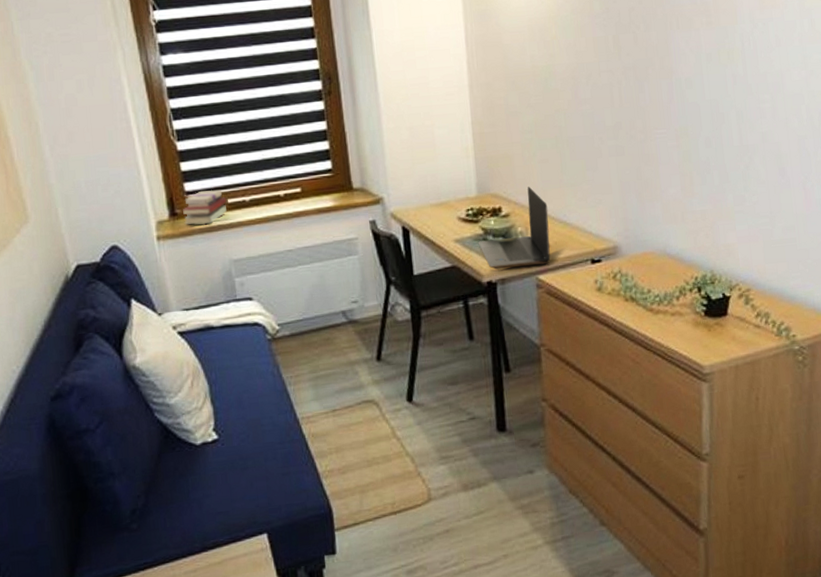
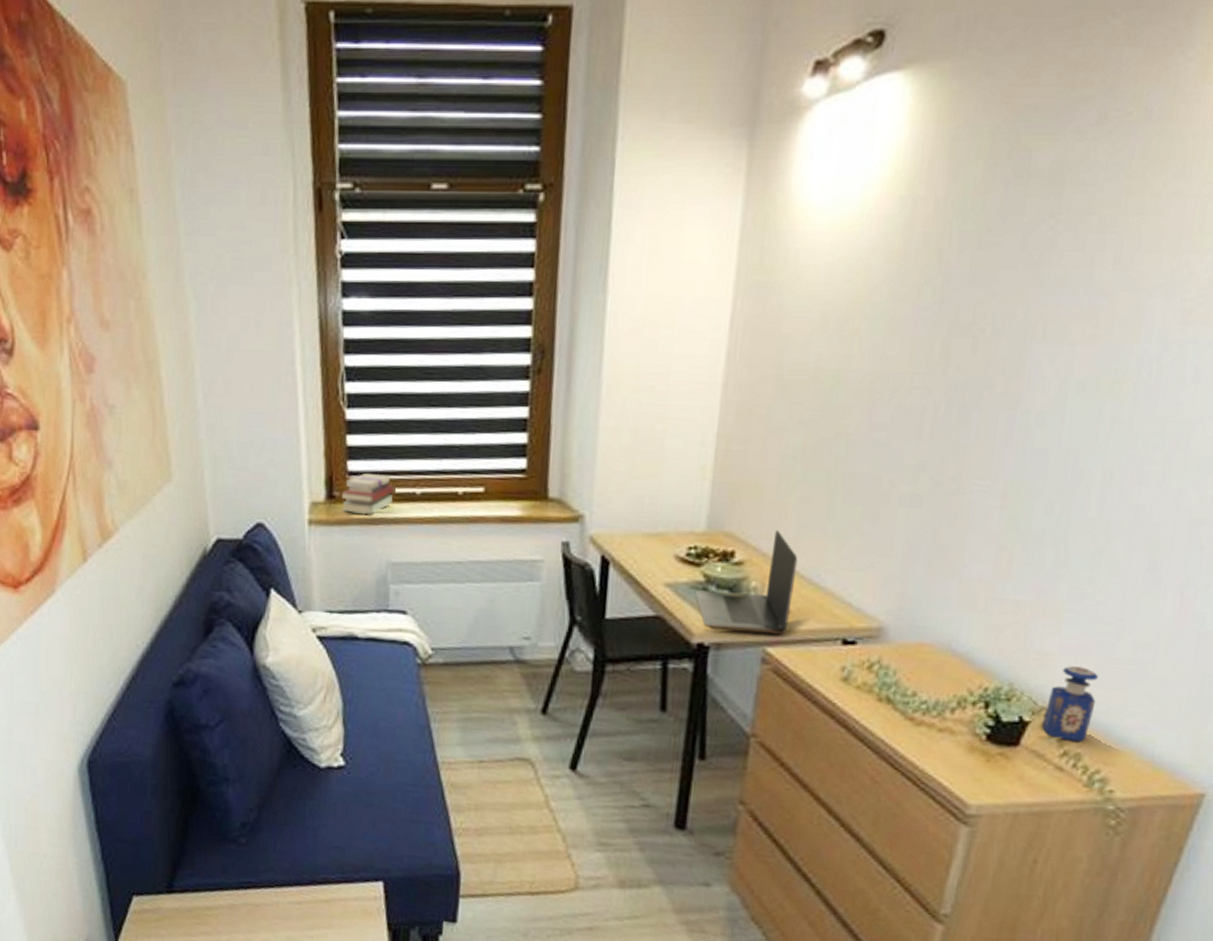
perfume bottle: none [738,250,770,305] -> present [1042,666,1098,743]

